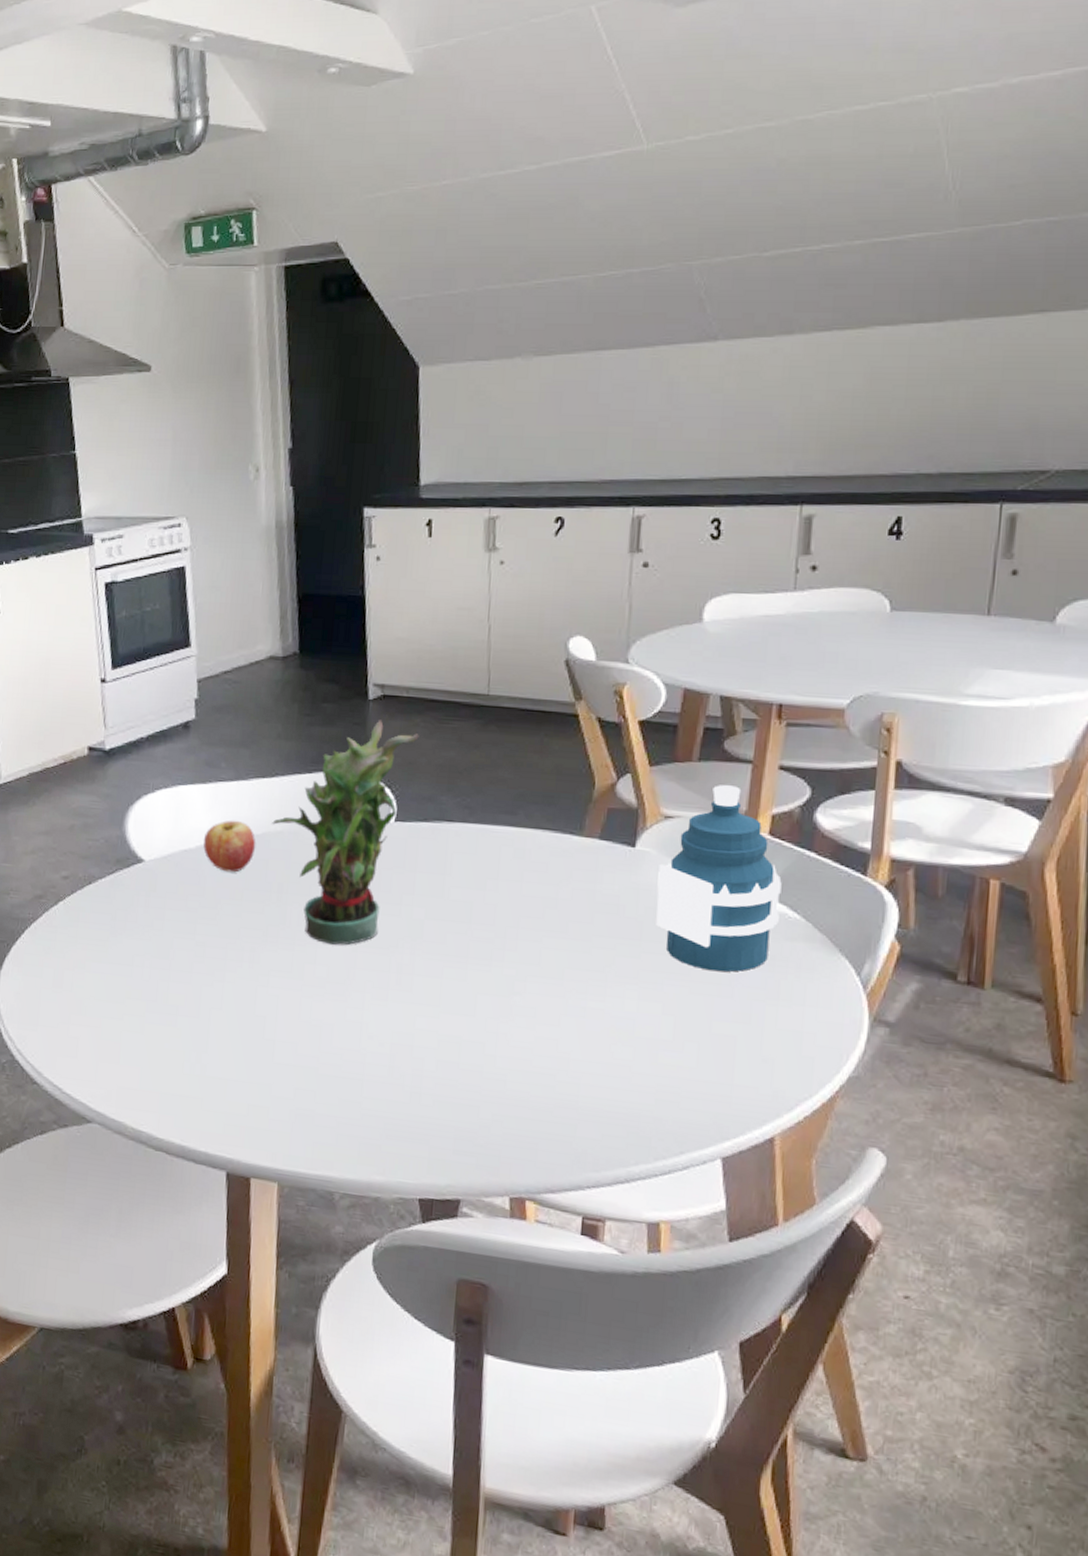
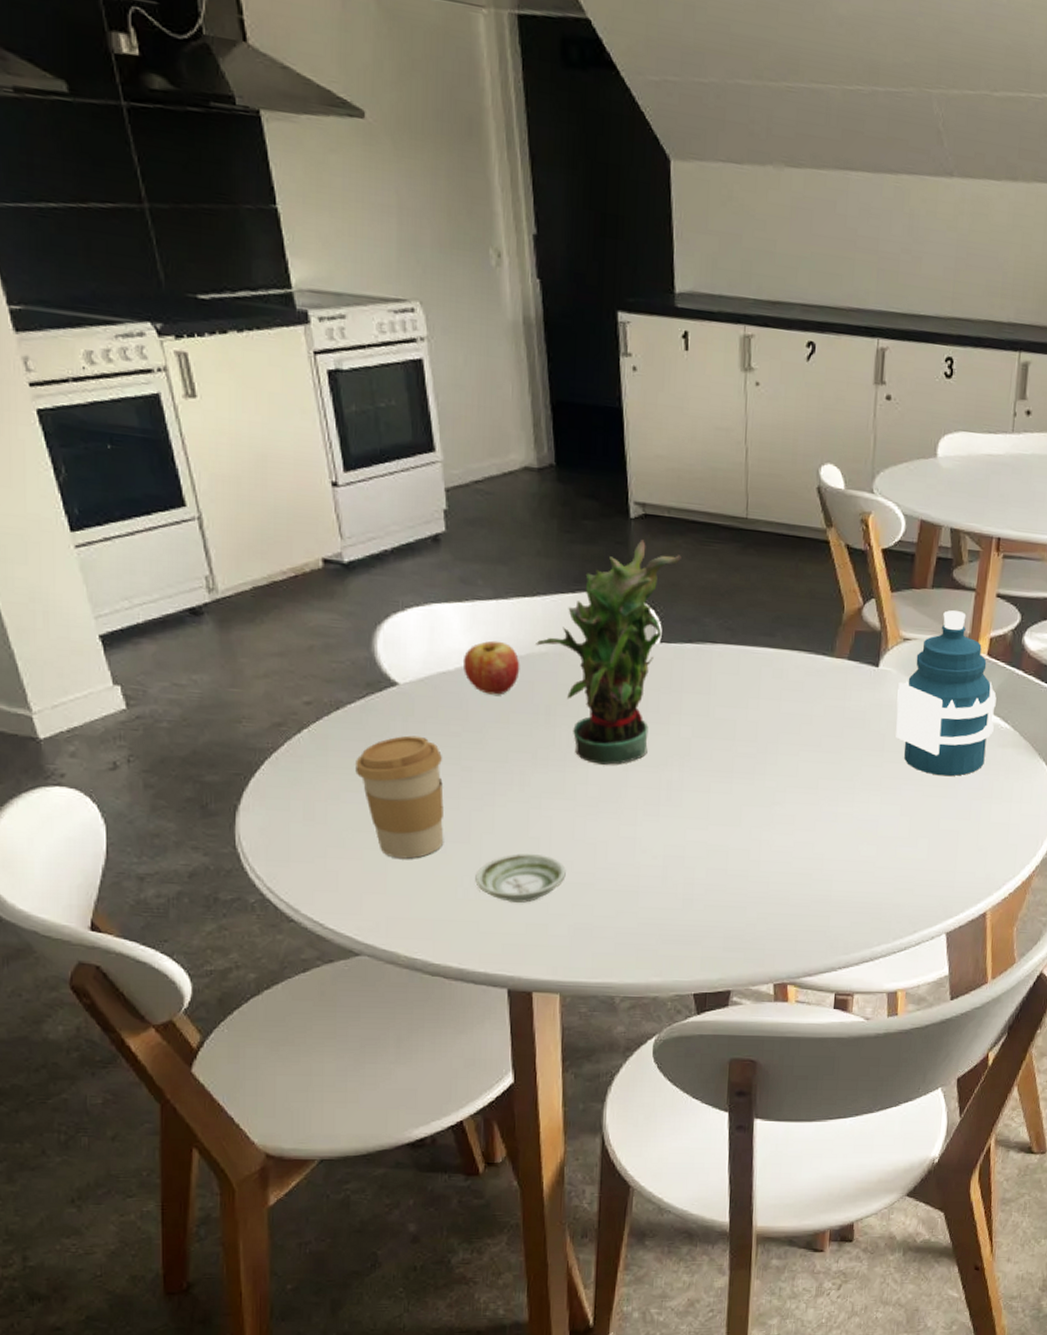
coffee cup: none [101,910,179,1030] -> present [355,735,444,859]
saucer: none [202,1031,290,1083] -> present [475,854,566,903]

